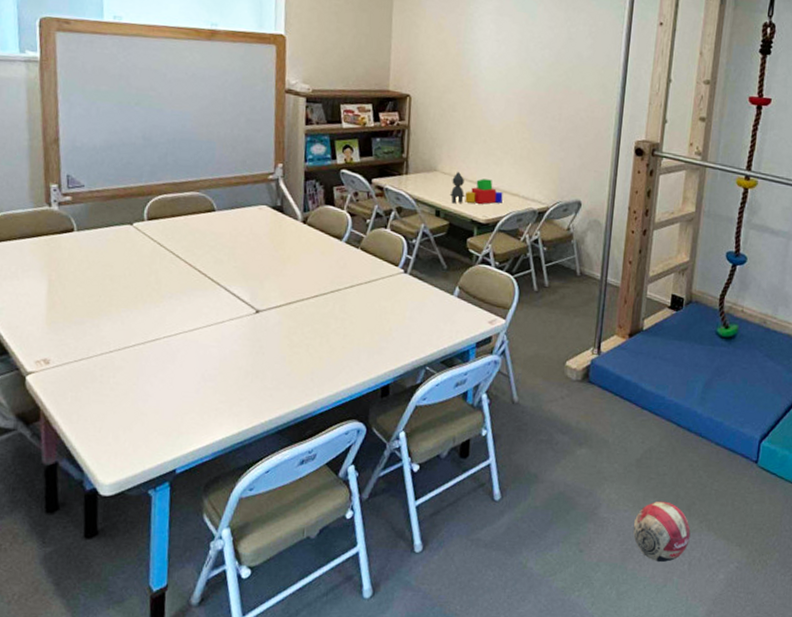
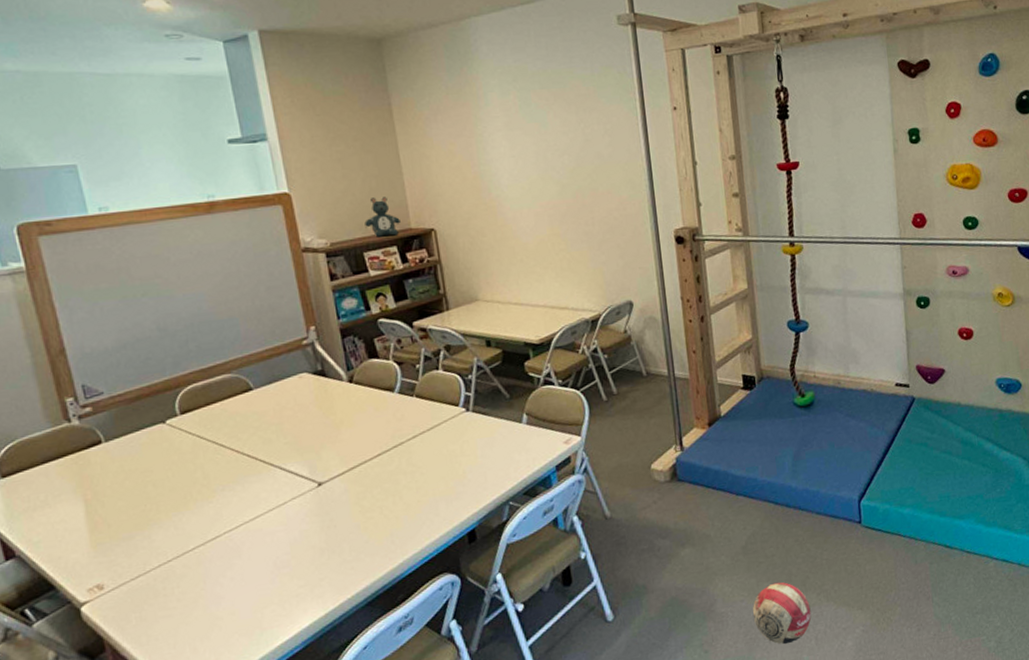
stuffed animal: none [347,54,380,96] -> present [365,197,400,239]
toy blocks: present [449,171,503,204] -> none [496,296,553,330]

